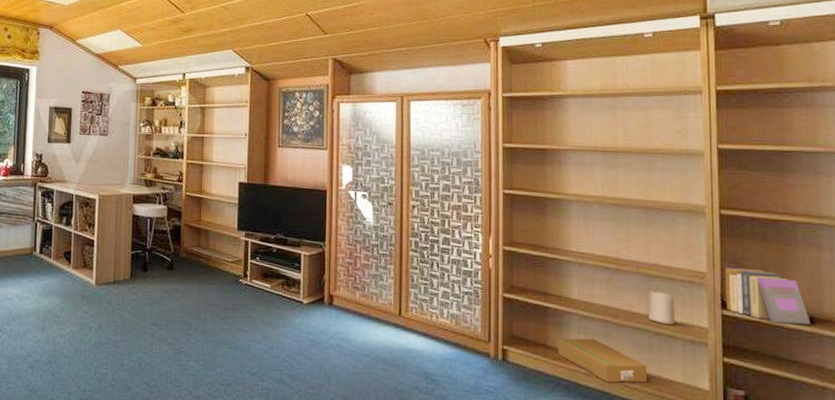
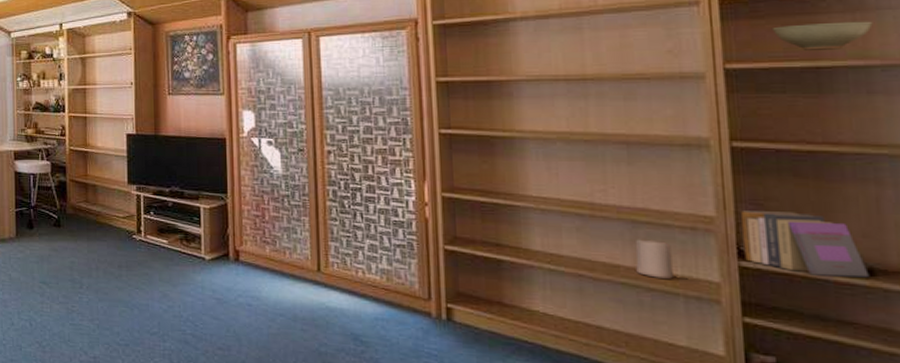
box: present [558,338,647,383] -> none [517,295,638,347]
bowl: none [751,115,820,138] -> present [771,21,873,50]

